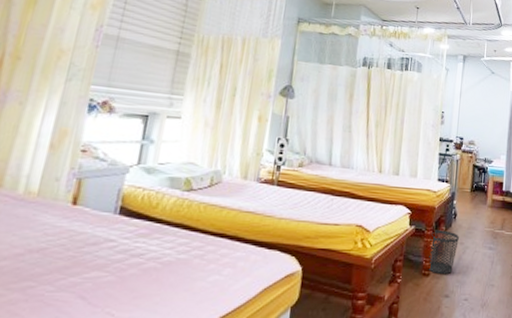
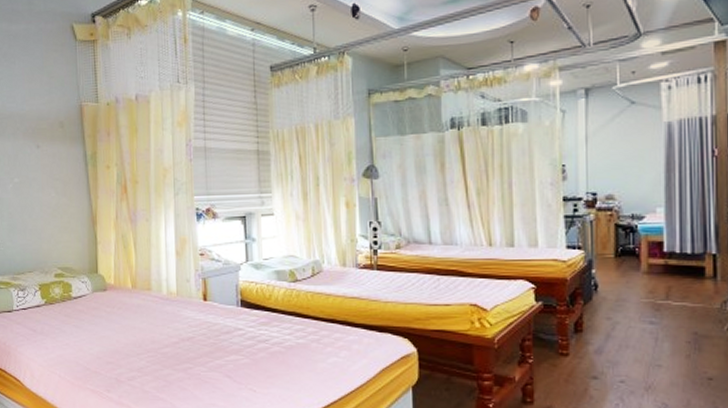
wastebasket: present [429,230,459,275] -> none [565,304,604,354]

